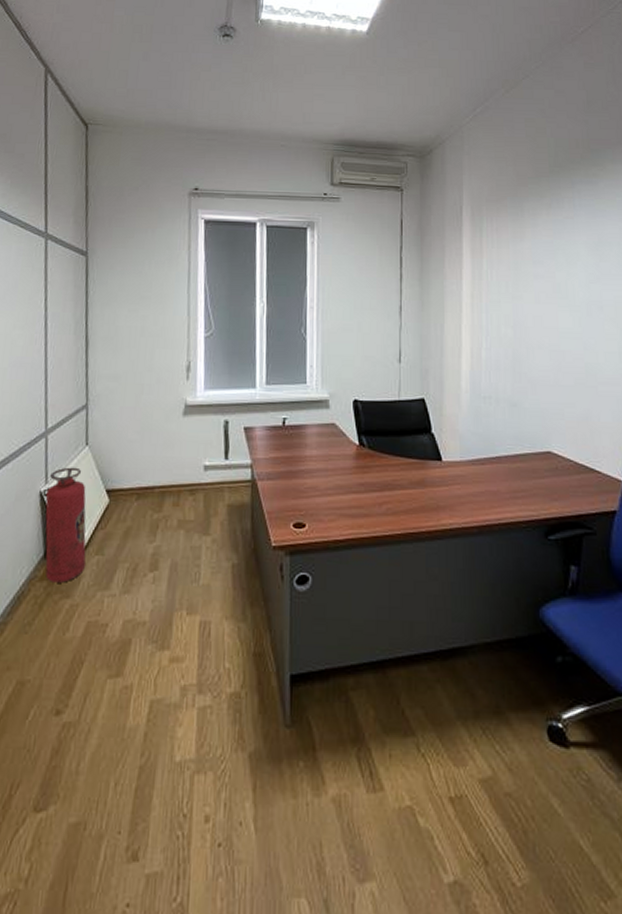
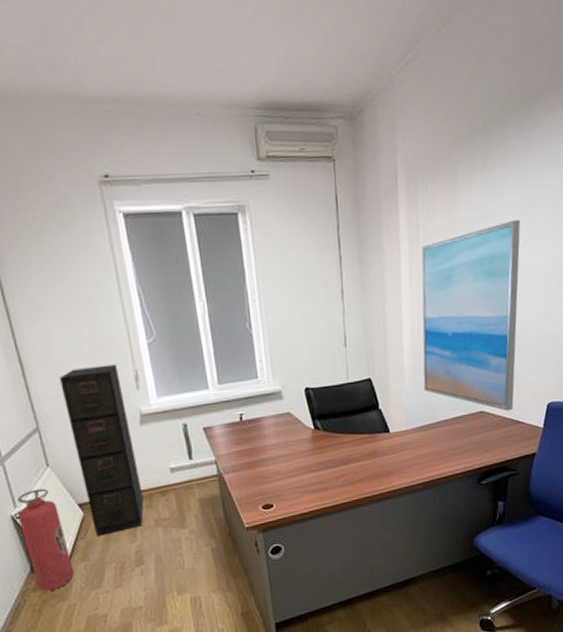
filing cabinet: none [116,352,173,529] -> present [59,364,144,536]
wall art: none [482,256,591,456] -> present [421,220,521,411]

